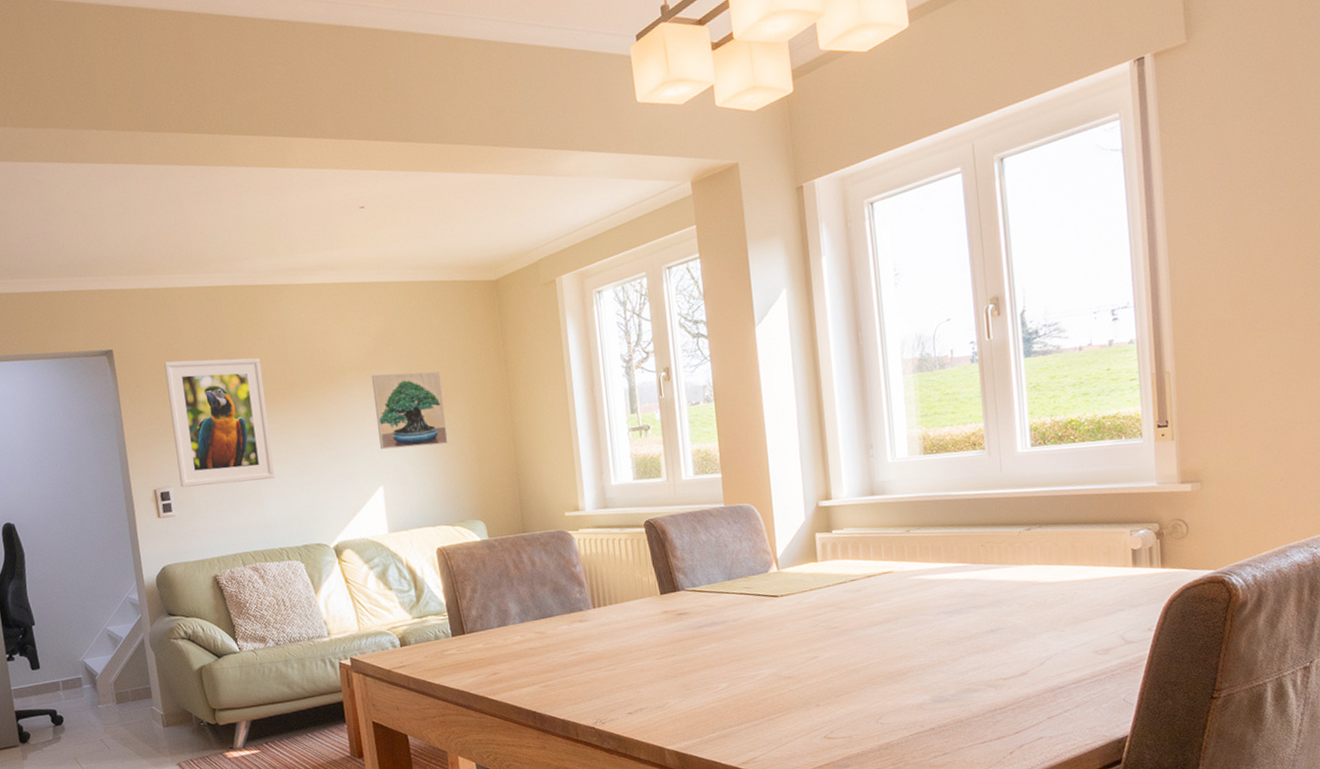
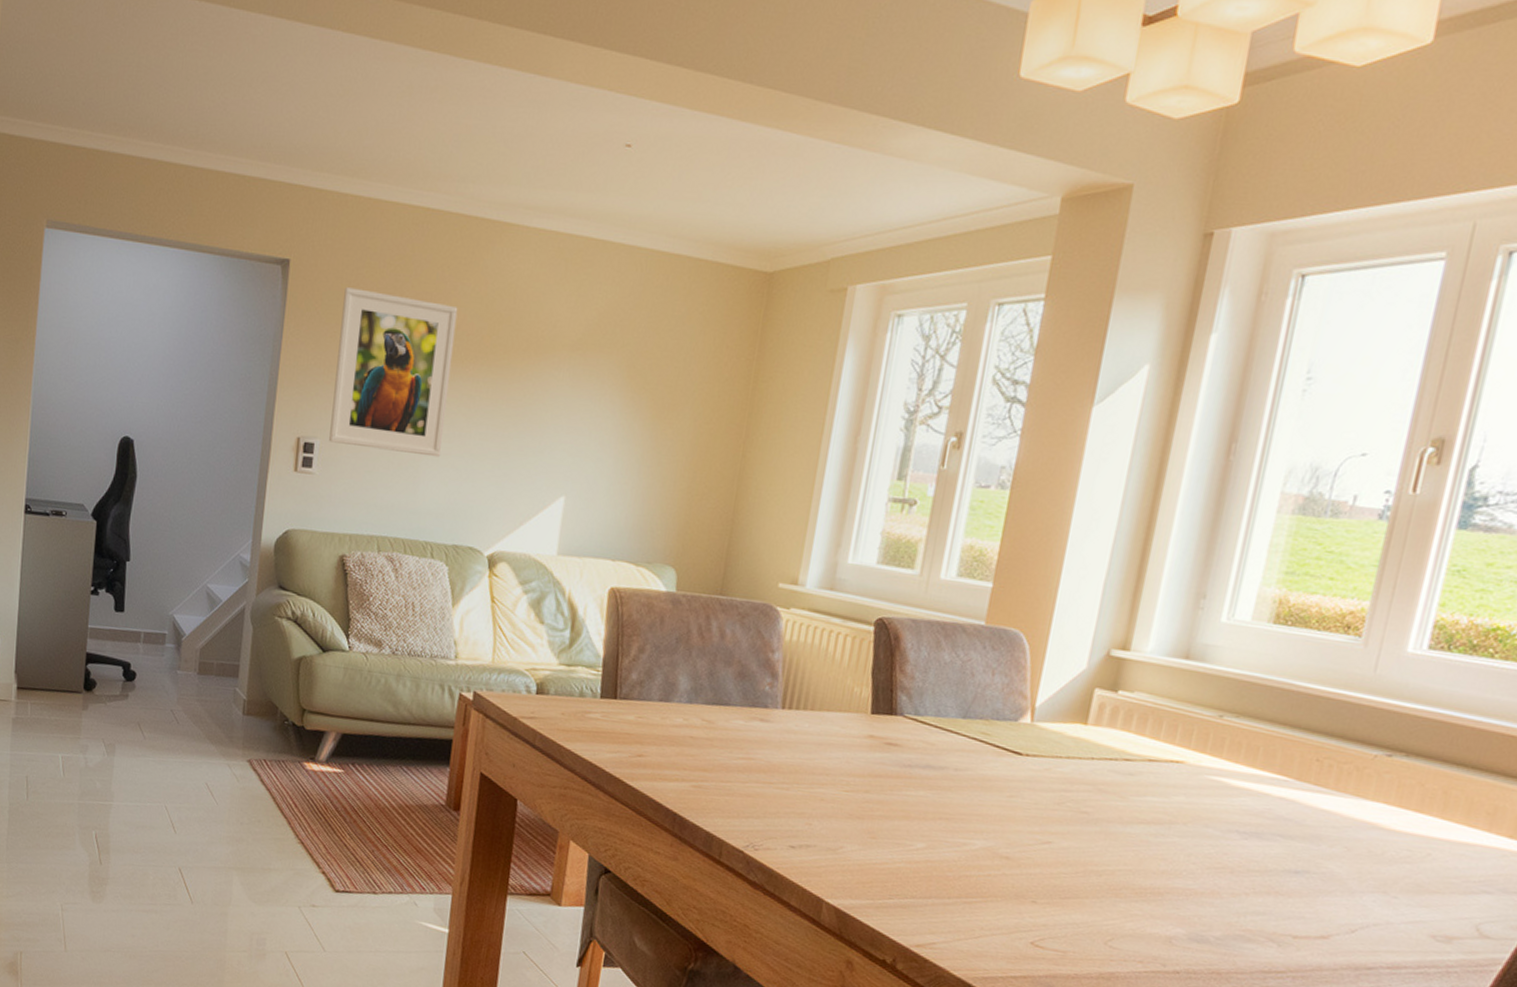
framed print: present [372,371,448,450] -> none [573,357,671,463]

